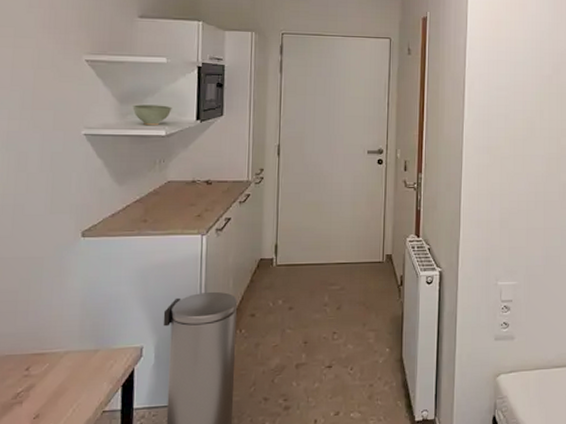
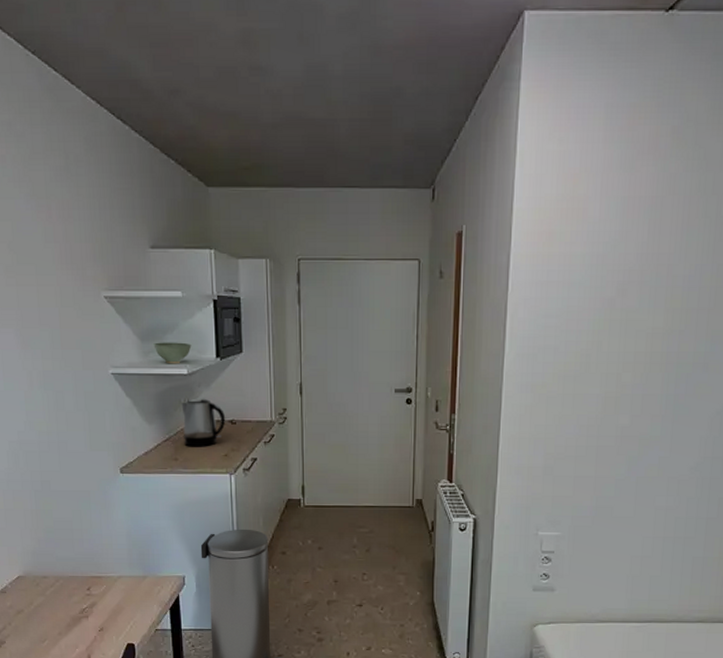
kettle: none [155,159,202,208] -> present [181,398,226,447]

